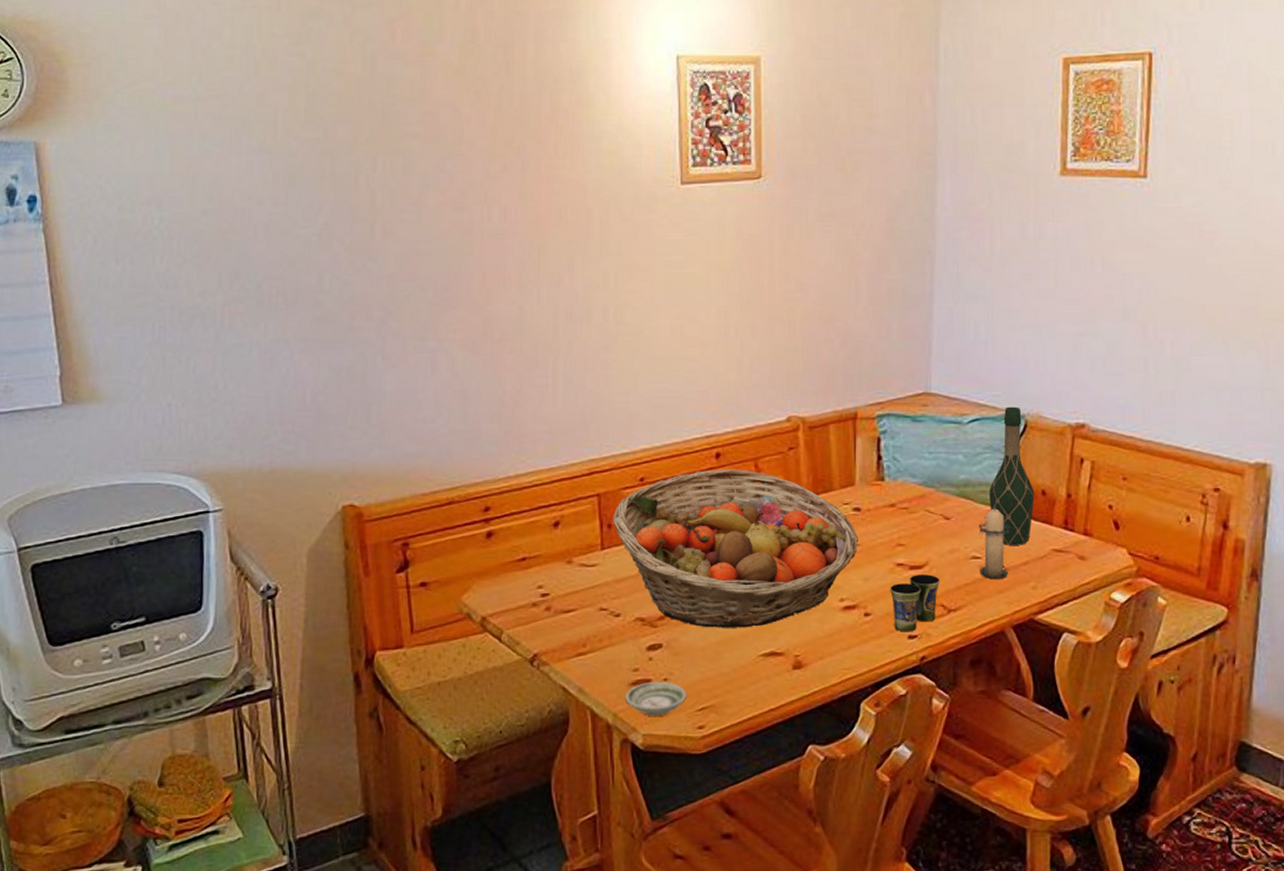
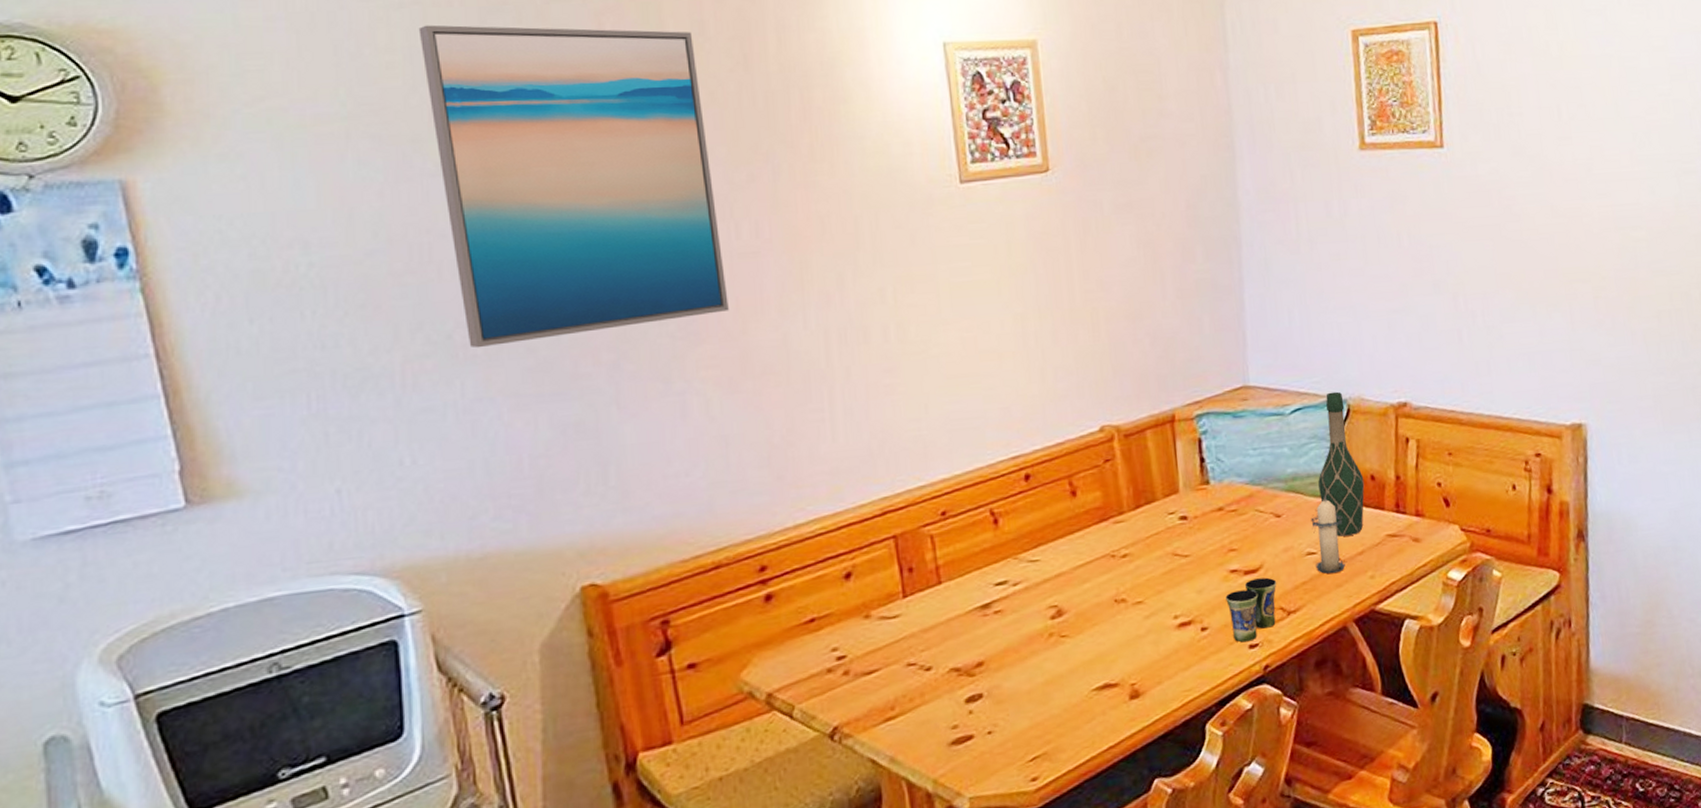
wall art: none [254,25,477,298] -> present [418,25,729,348]
fruit basket: present [612,469,858,628] -> none [913,489,1188,669]
saucer: present [625,681,686,716] -> none [945,735,1015,776]

